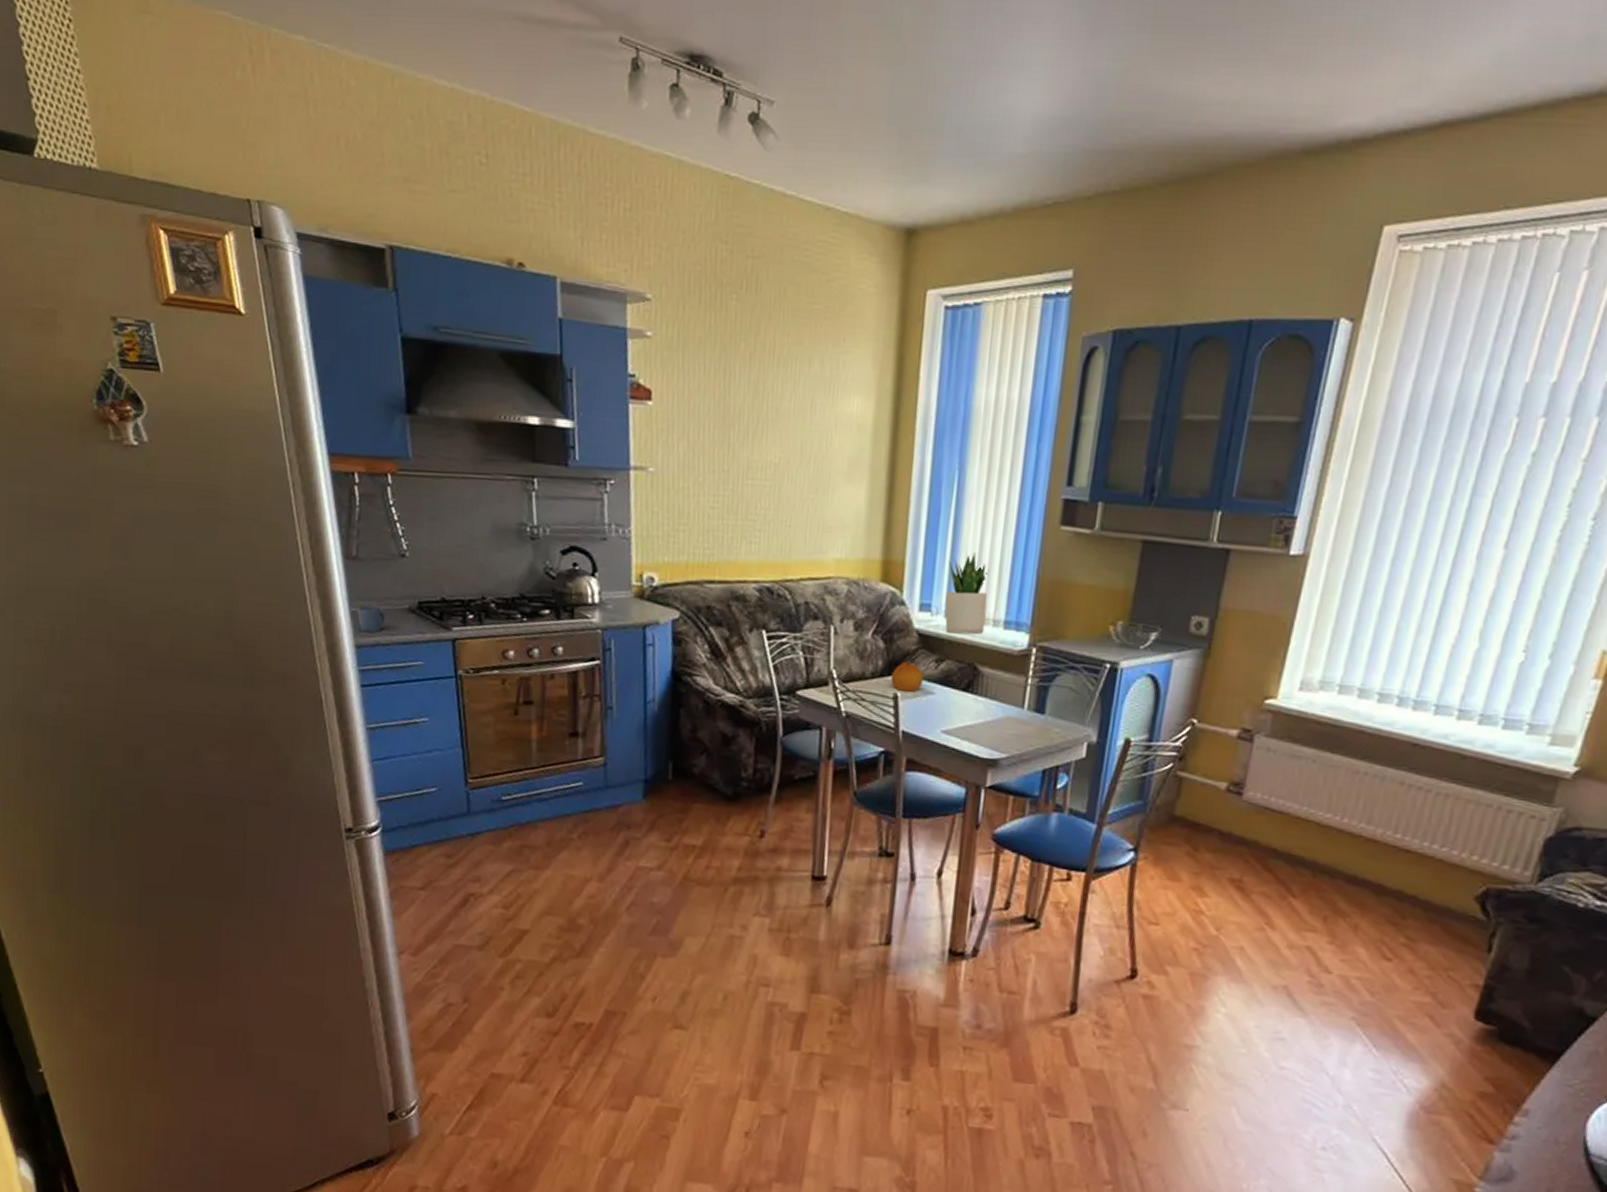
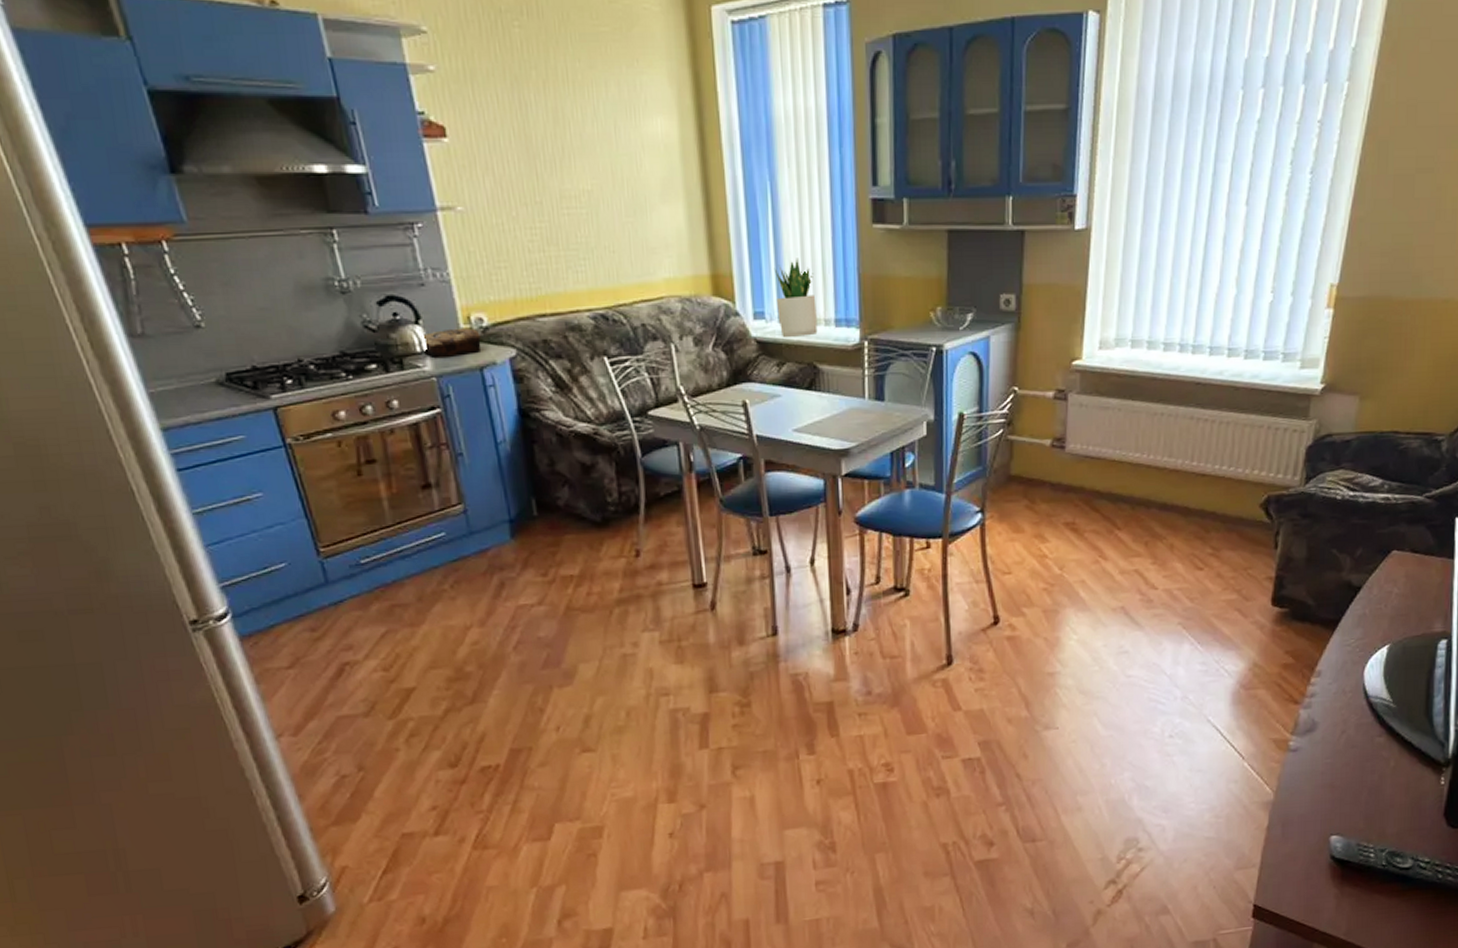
mug: present [356,605,386,634] -> none [154,384,192,415]
bread loaf: none [593,584,649,613] -> present [421,328,481,359]
fruit: present [891,661,924,693] -> none [738,369,768,399]

